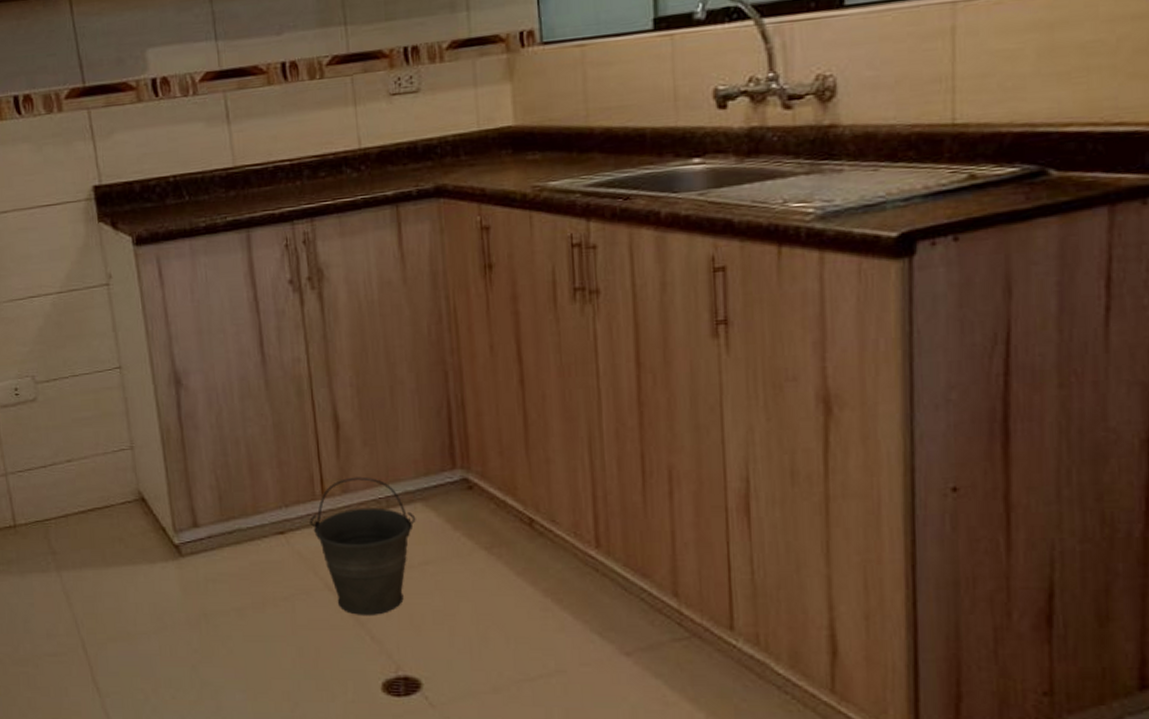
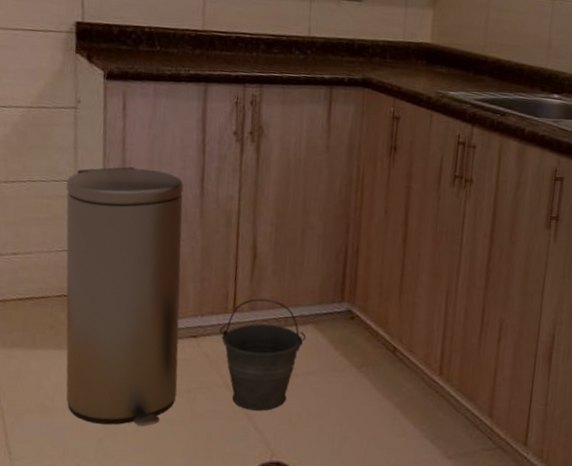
pedal bin: none [110,341,272,647] -> present [66,167,184,427]

